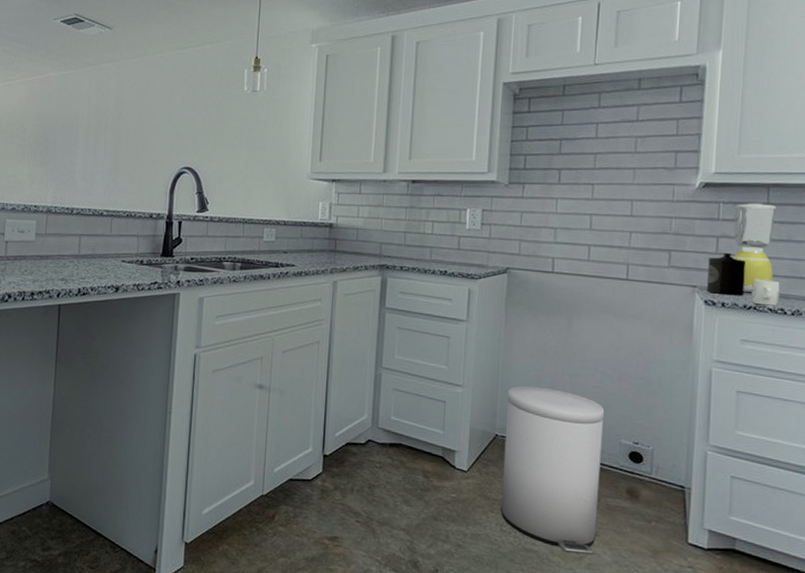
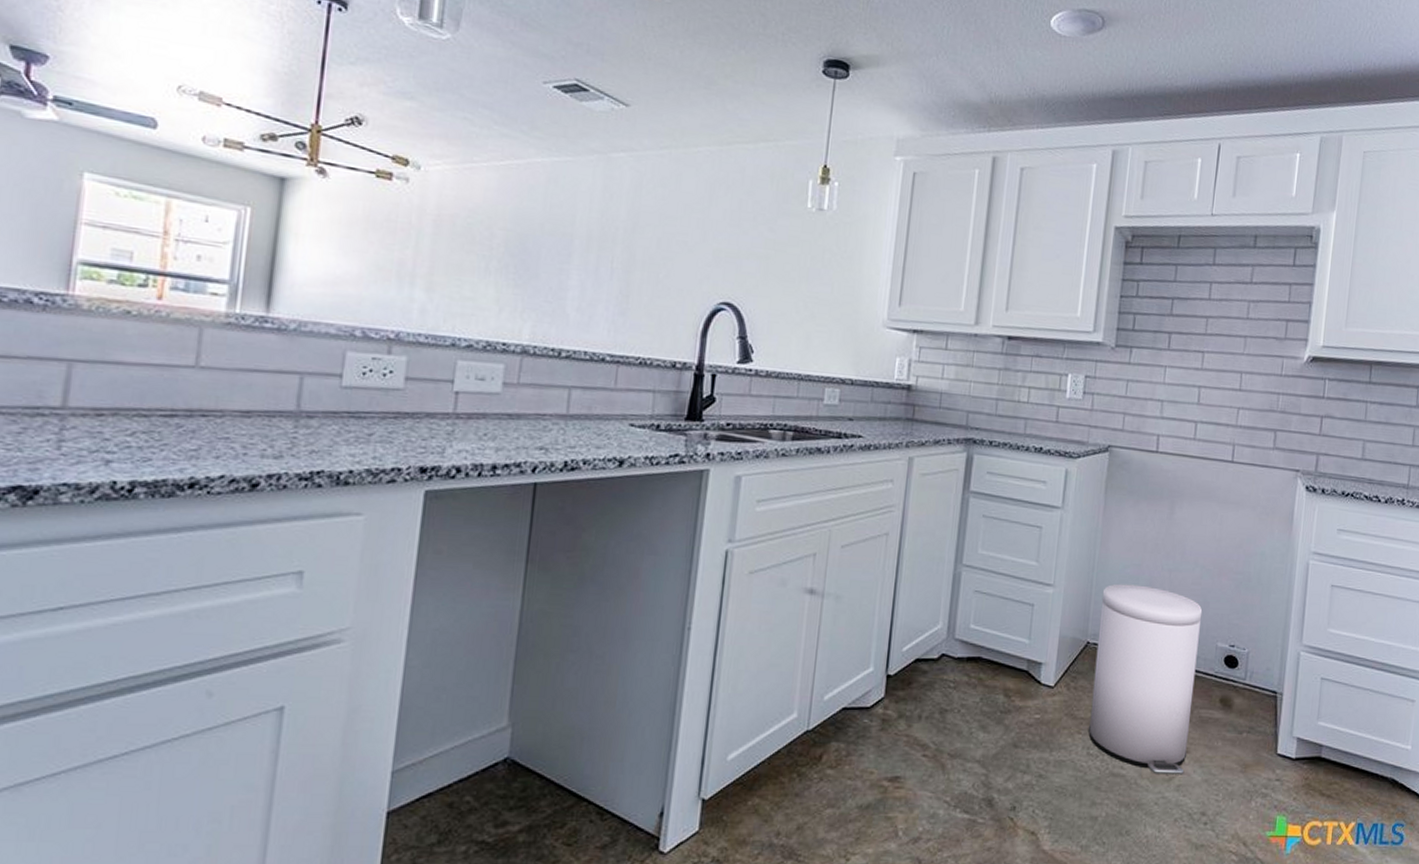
canister: present [707,252,746,296] -> none [1309,434,1346,482]
blender: present [732,202,776,292] -> none [1334,380,1377,478]
mug: present [751,279,780,306] -> none [1349,463,1377,493]

